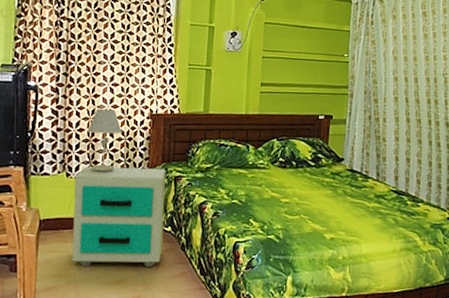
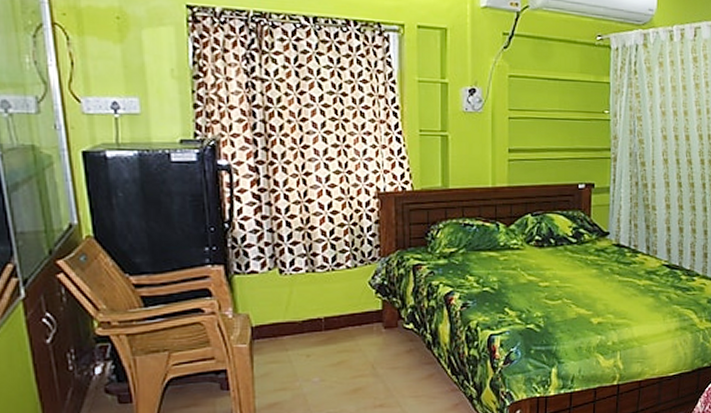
nightstand: present [71,166,166,267] -> none [290,257,405,377]
table lamp: present [87,108,122,172] -> none [300,189,343,265]

